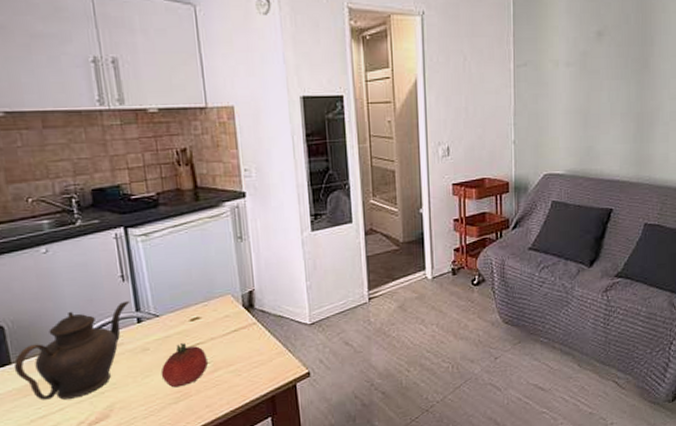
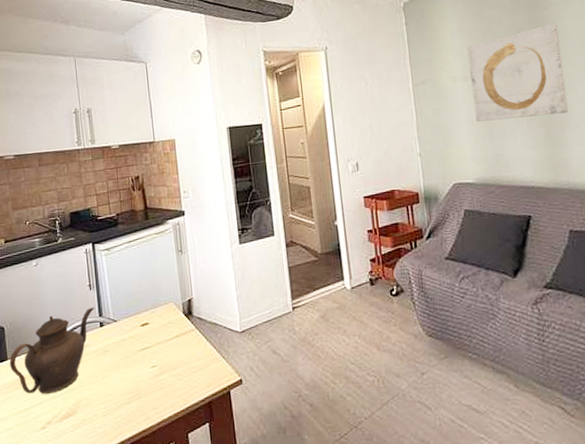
fruit: present [160,343,208,388] -> none [117,347,155,388]
wall art: none [573,13,663,111] -> present [467,23,569,122]

